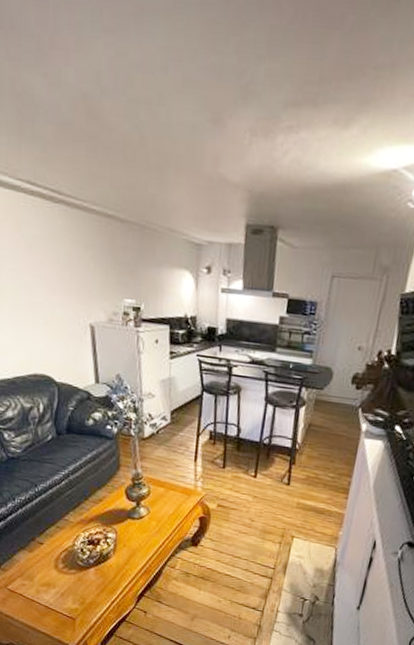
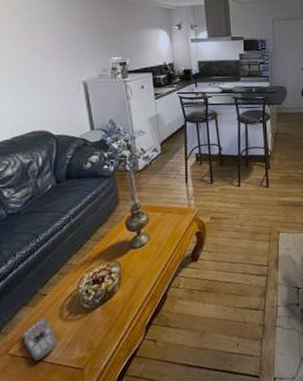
remote control: none [19,564,51,601] -> present [21,318,57,360]

